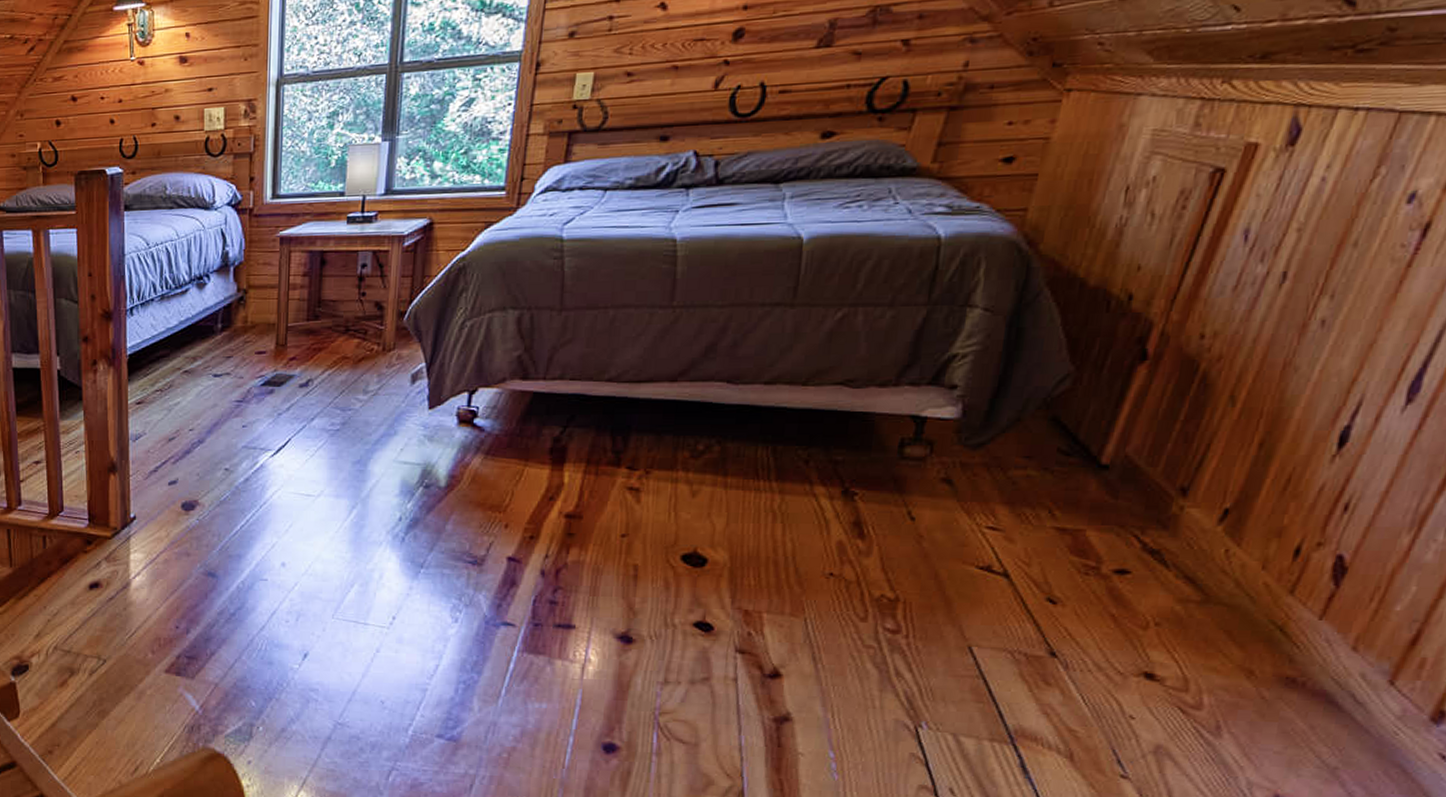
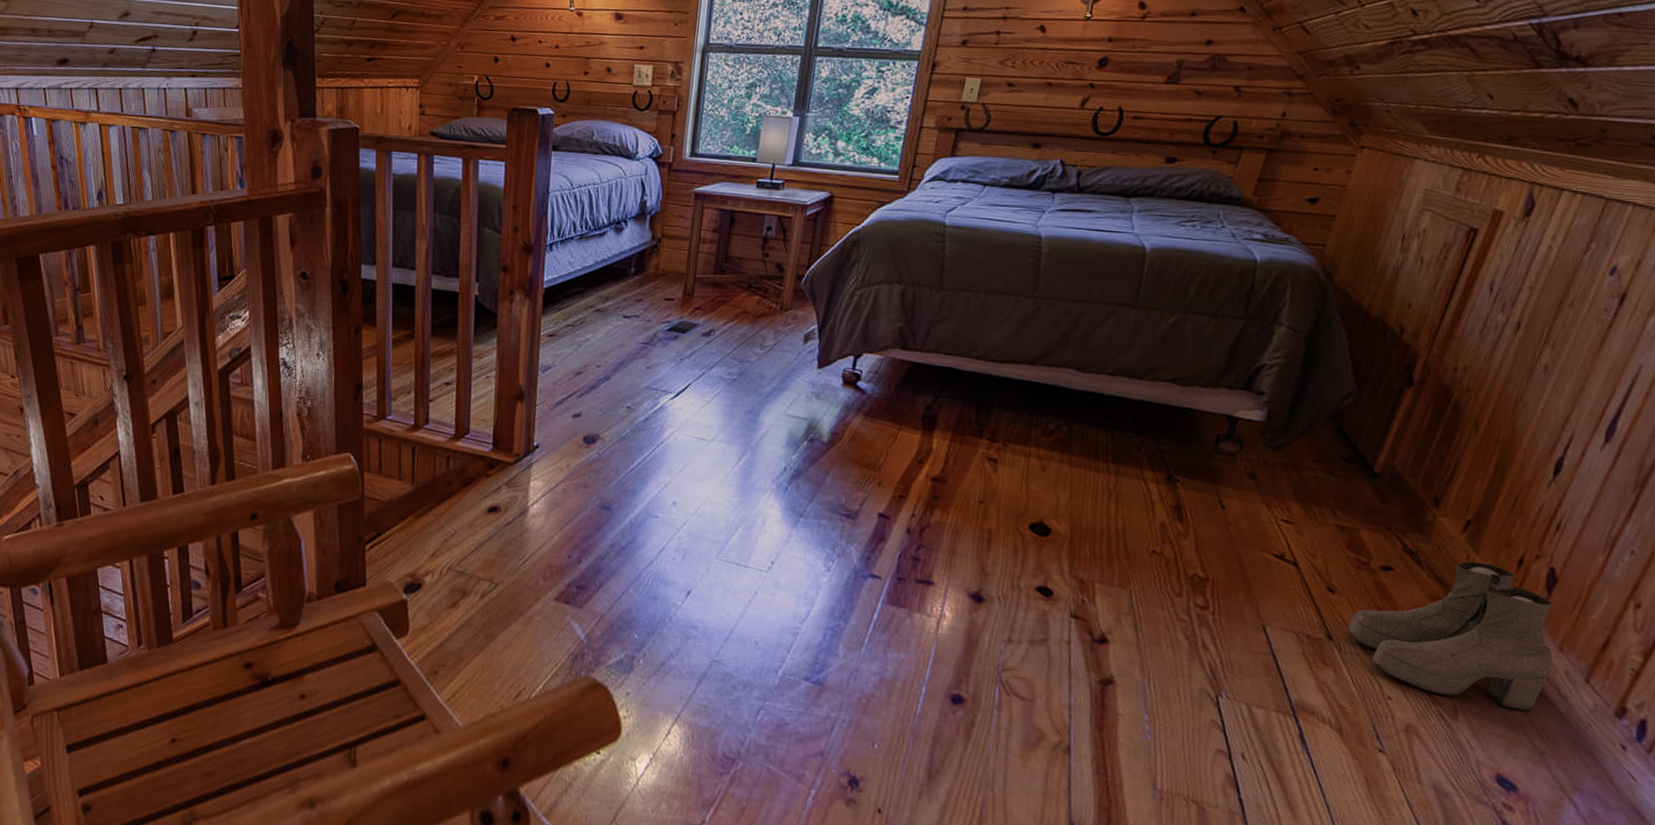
boots: none [1074,555,1345,722] -> present [1346,561,1554,711]

